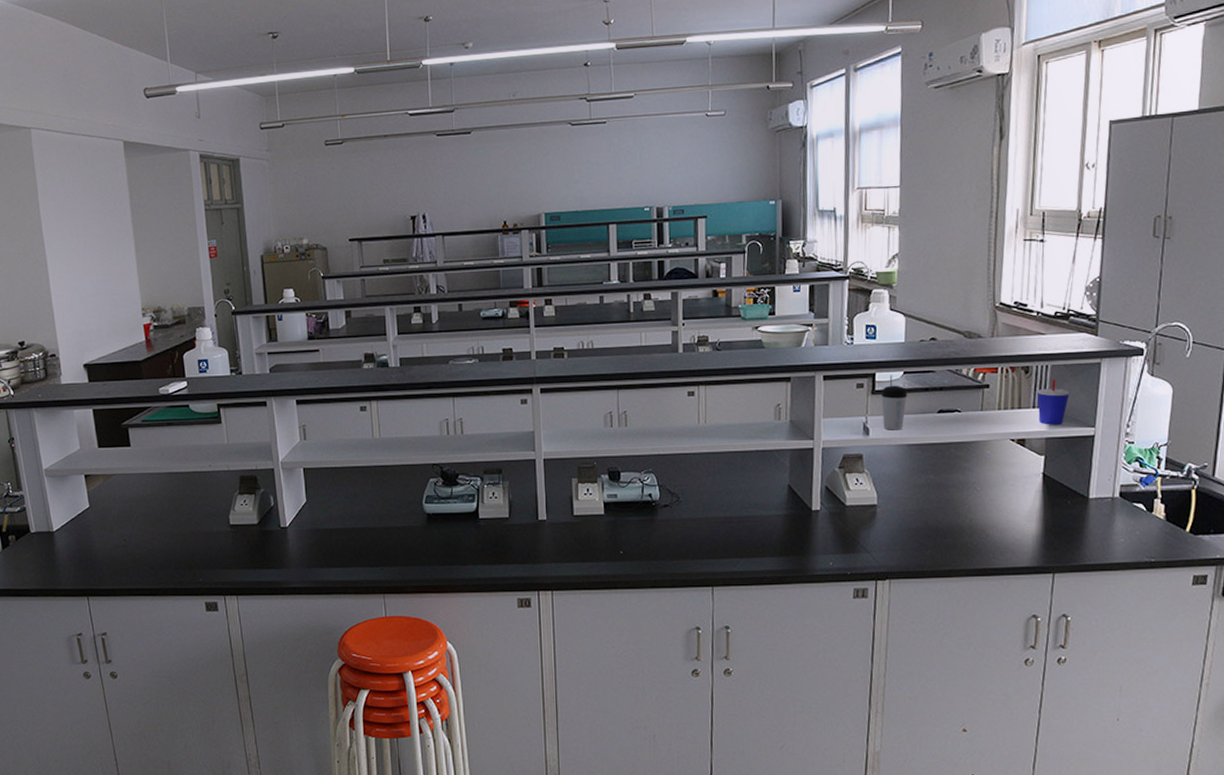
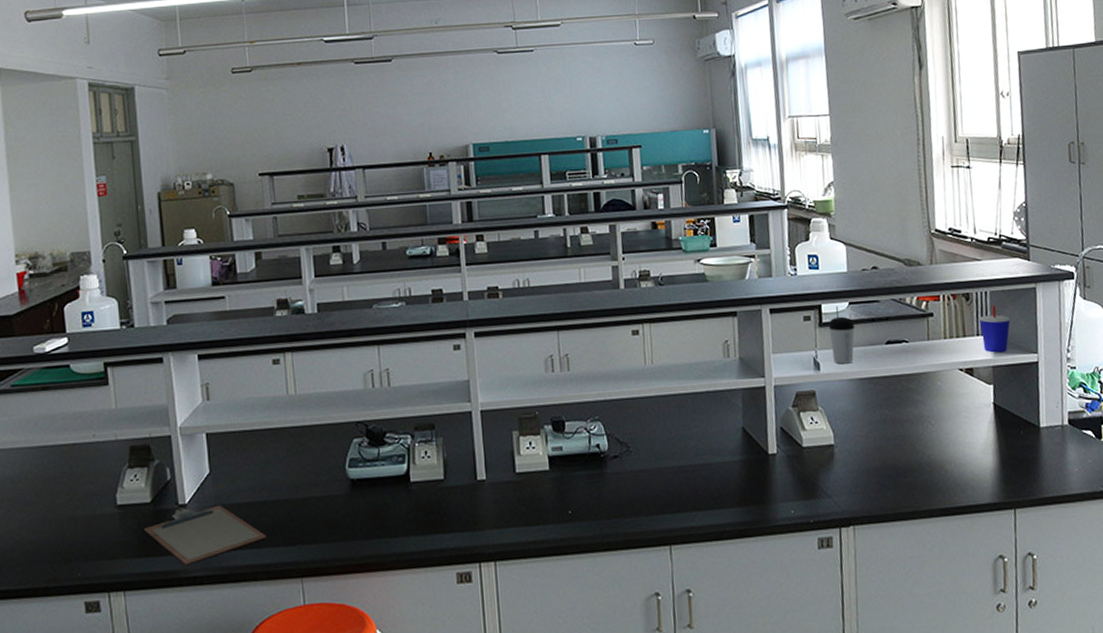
clipboard: none [252,529,355,577] -> present [144,505,267,565]

